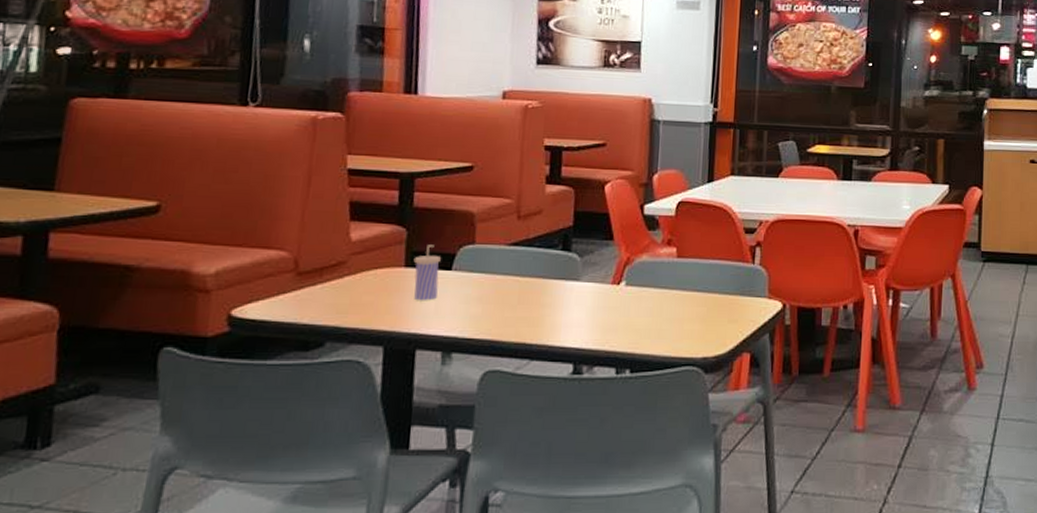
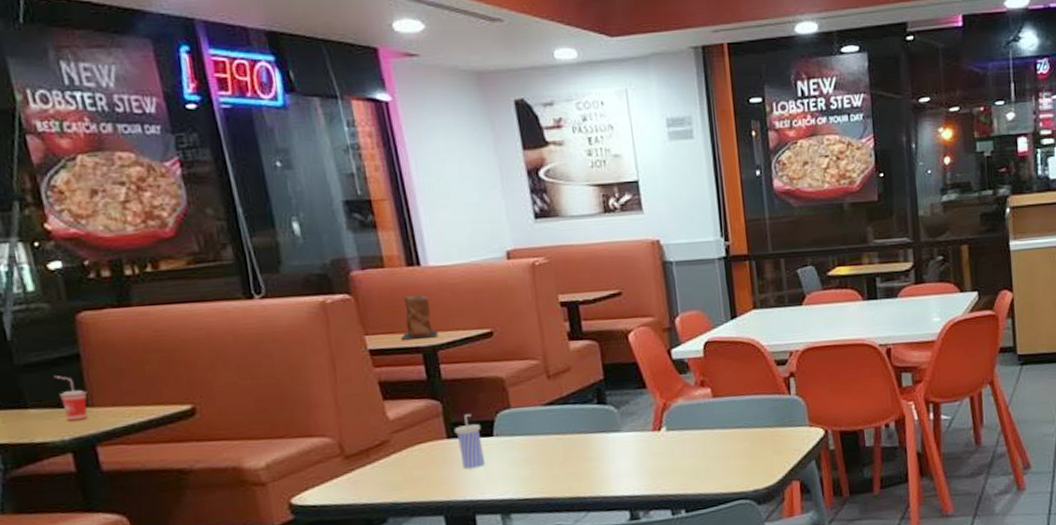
beverage cup: none [28,157,57,205] -> present [54,376,88,423]
paper bag: none [382,121,421,166] -> present [401,294,439,341]

